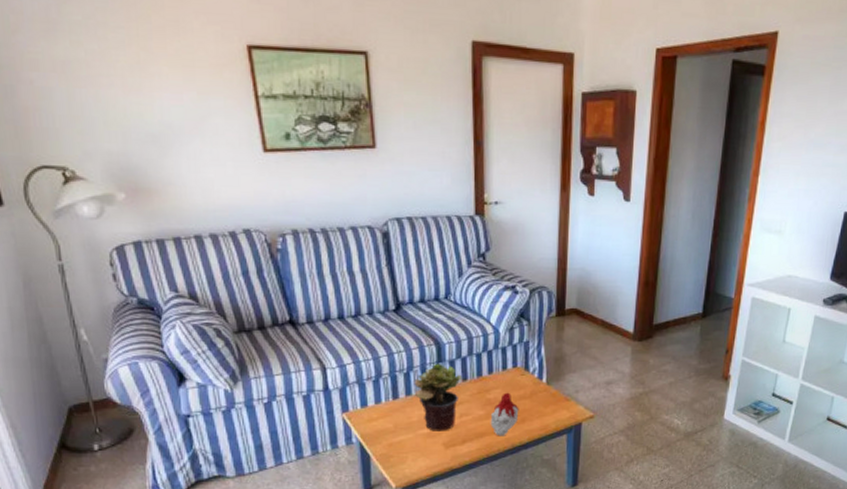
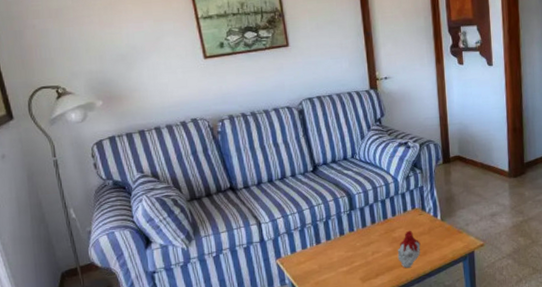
potted plant: present [414,363,461,431] -> none [332,211,371,269]

